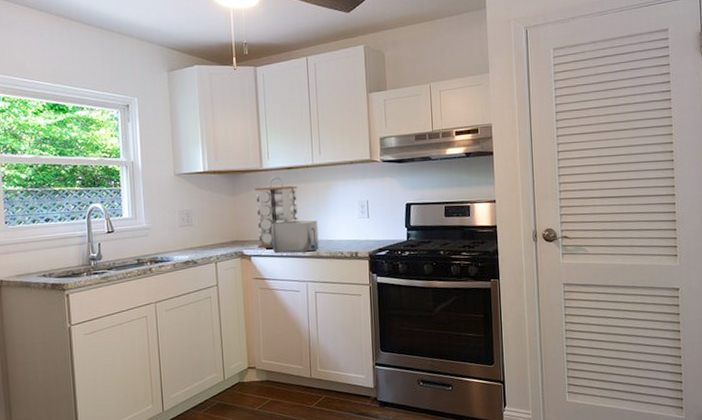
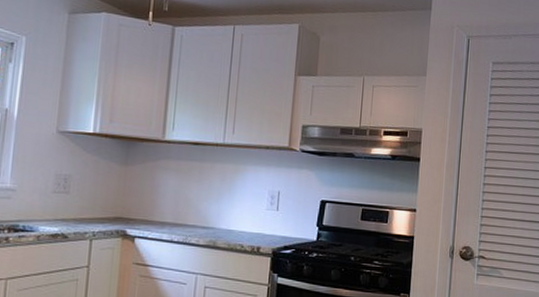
spice rack: present [254,176,299,249] -> none [144,150,202,232]
toaster: present [271,220,319,254] -> none [161,201,220,242]

